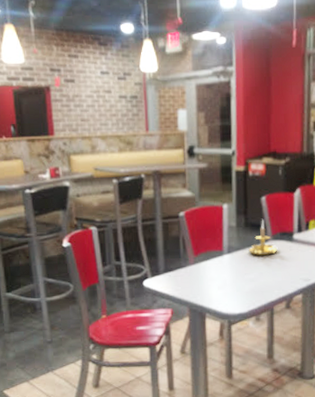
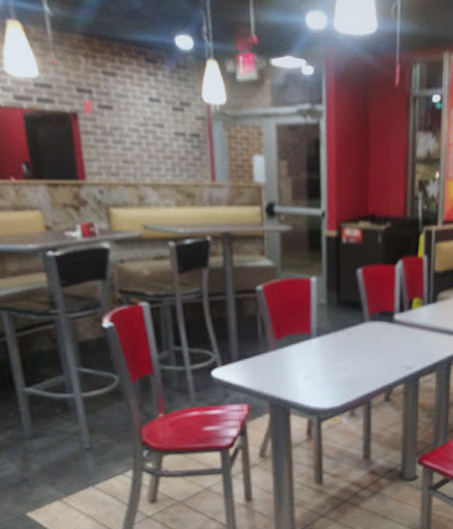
candle holder: present [248,219,278,256] -> none [341,296,376,339]

